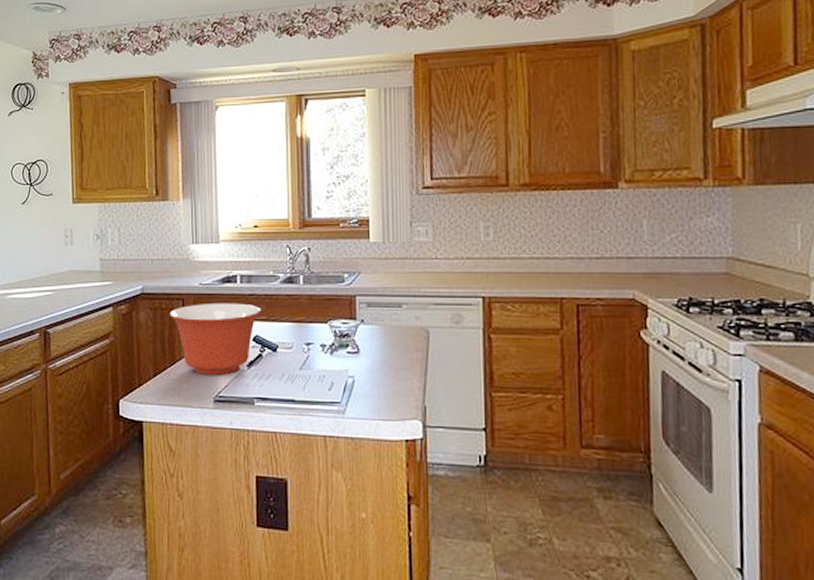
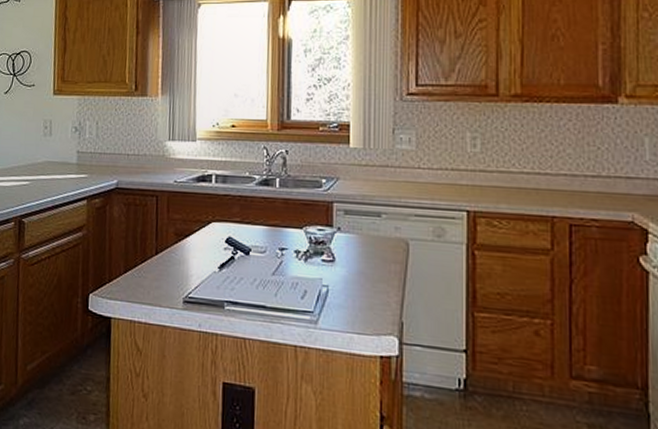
mixing bowl: present [169,302,261,375] -> none [142,201,235,276]

